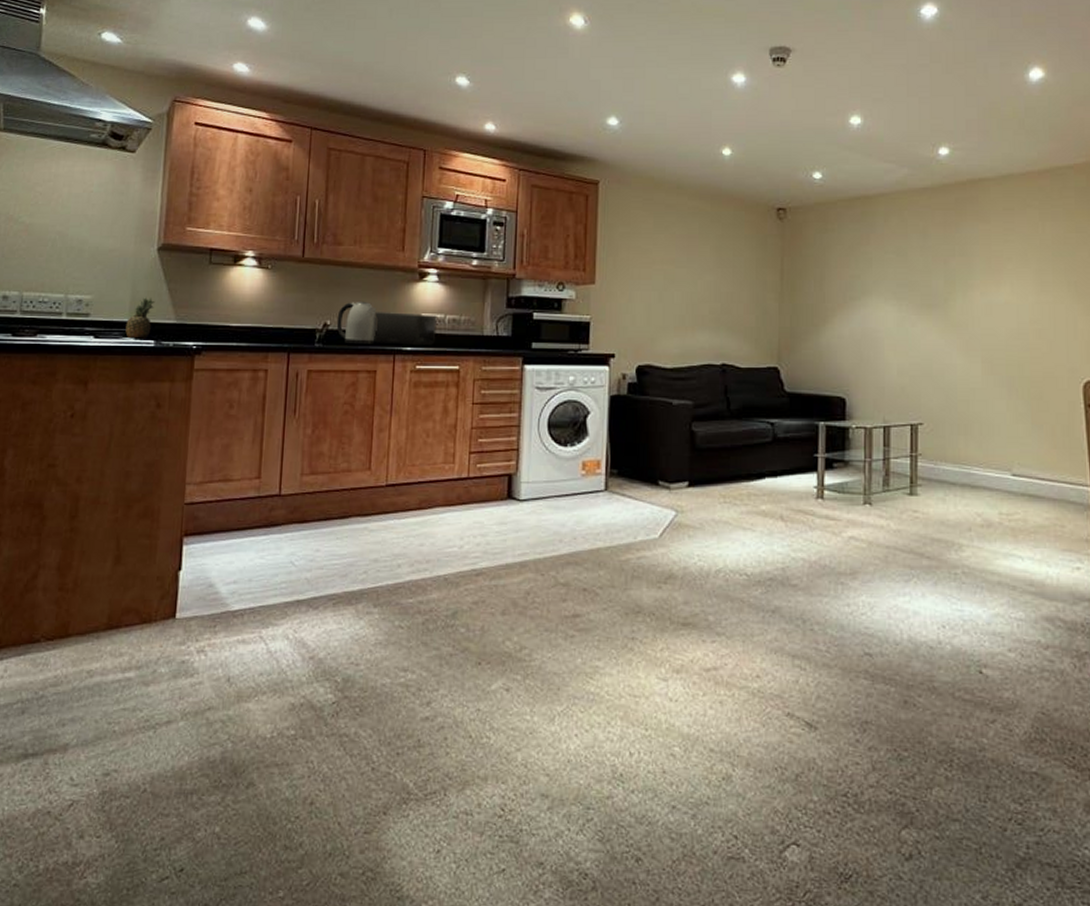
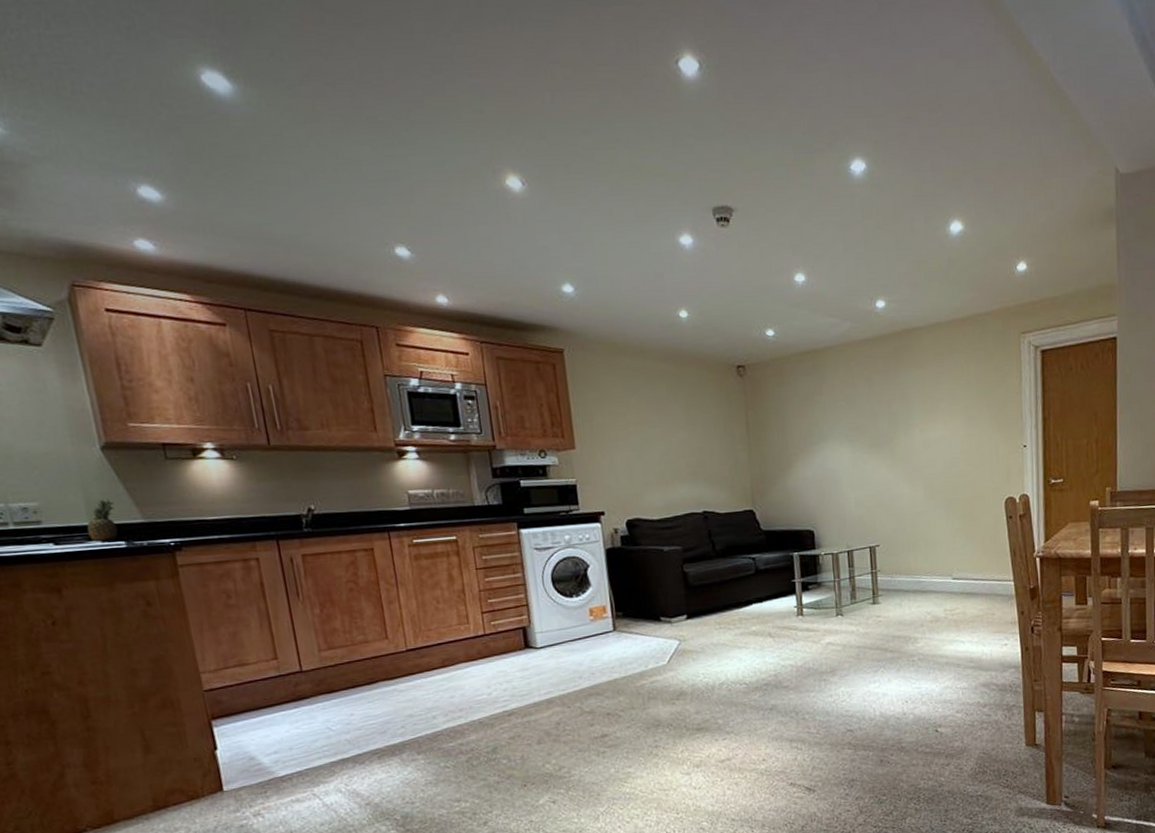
kettle: present [336,301,377,345] -> none [320,483,366,526]
toaster: present [374,311,437,346] -> none [358,491,428,523]

